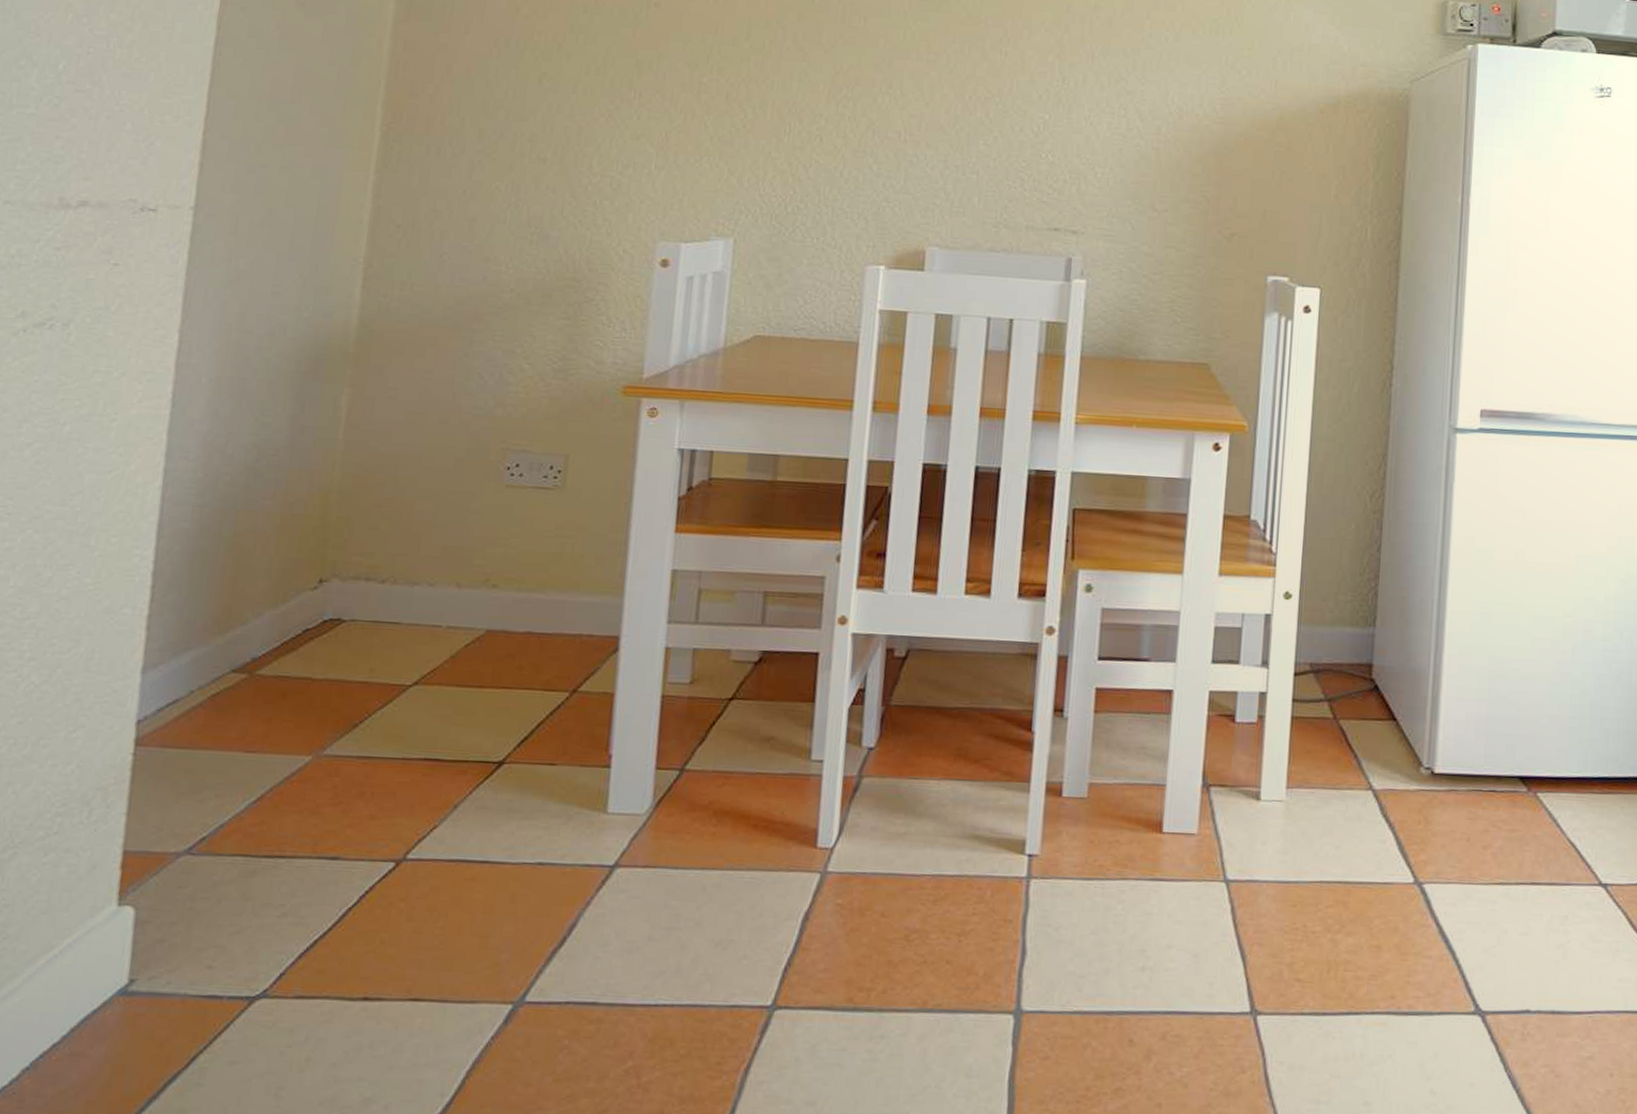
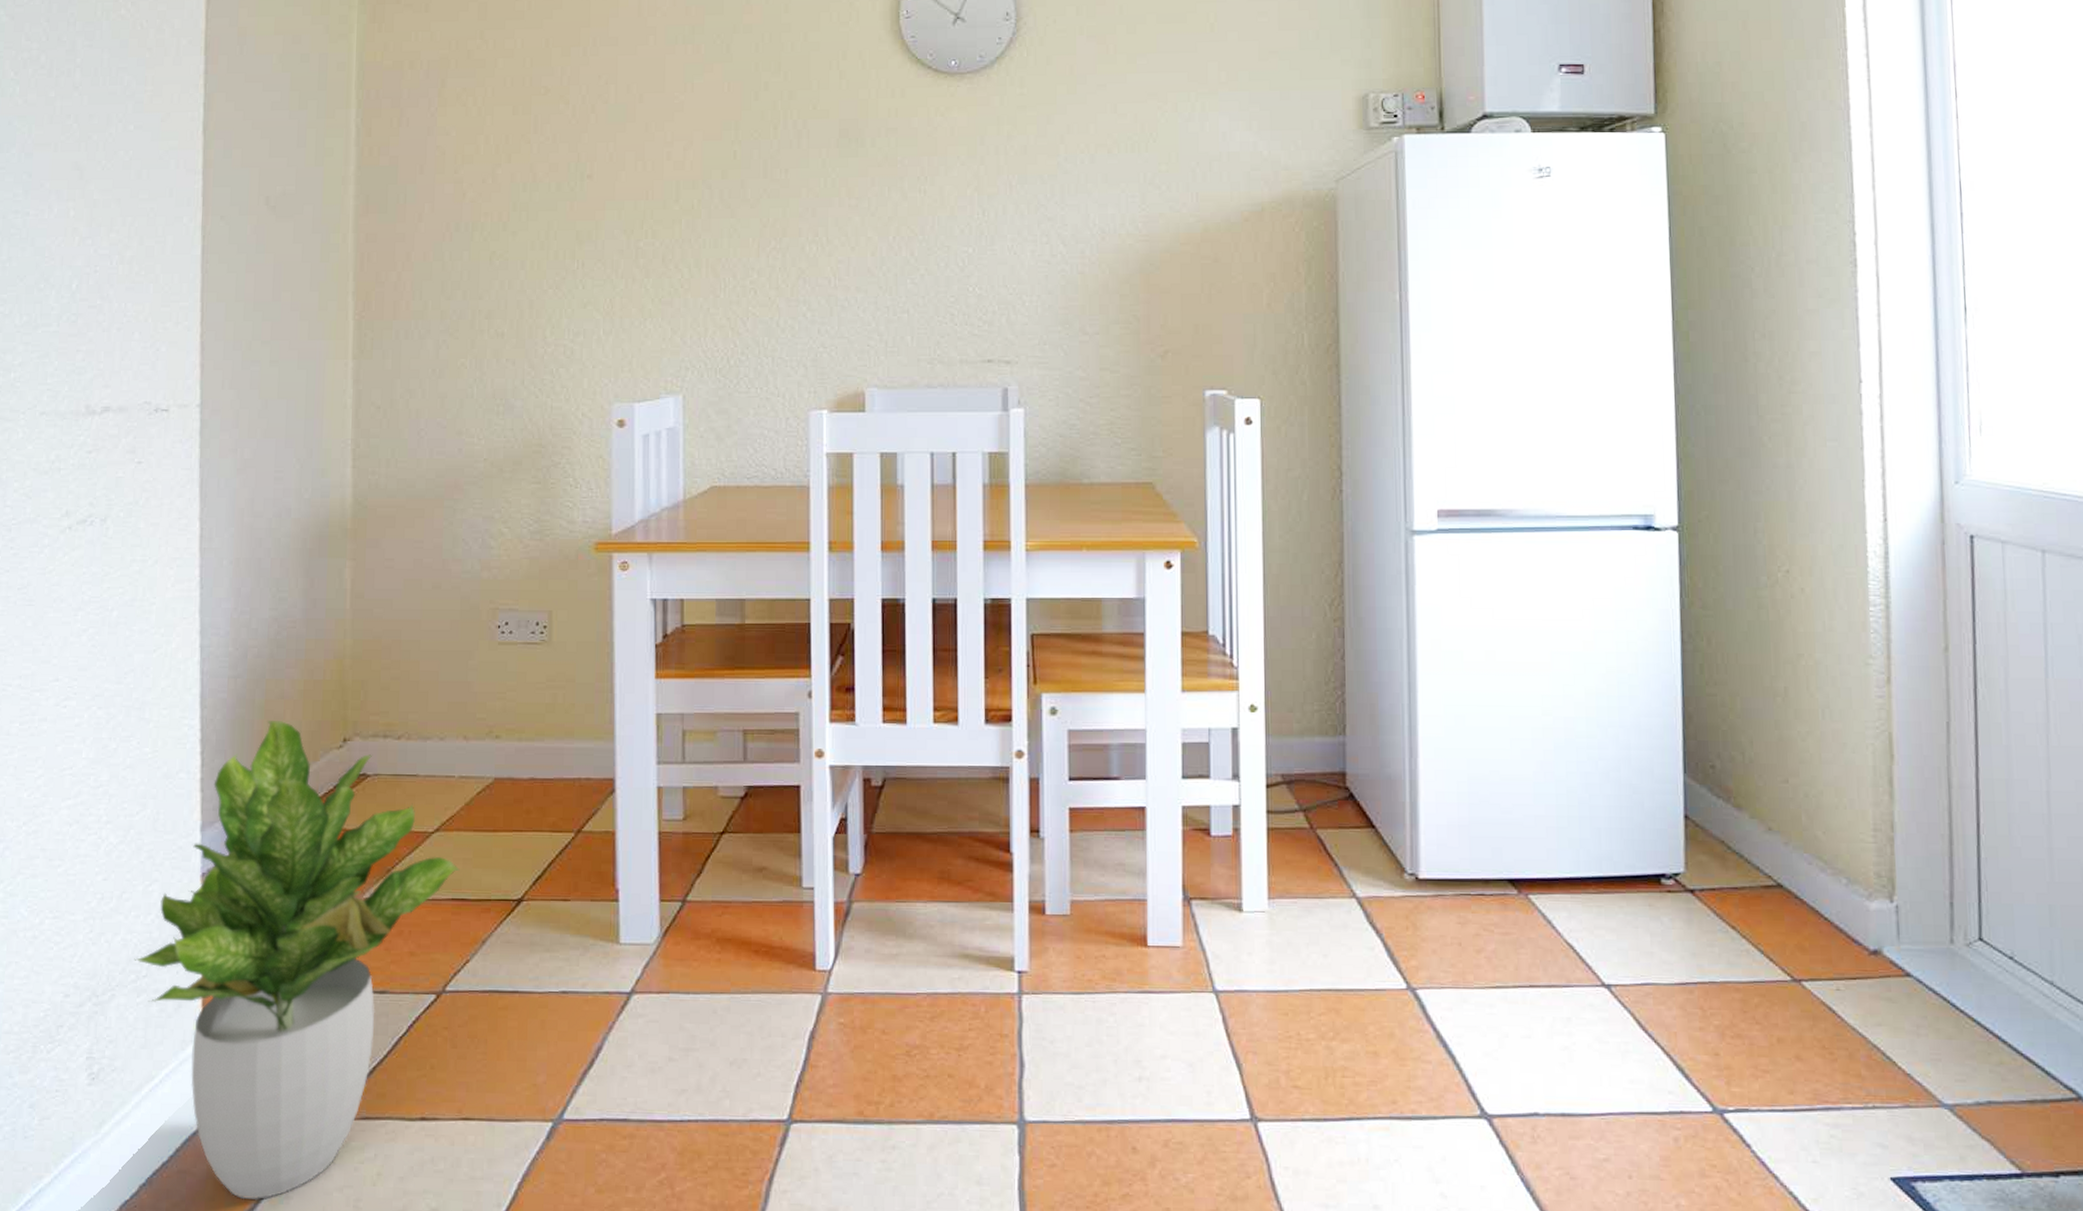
potted plant: none [45,556,437,1088] -> present [134,721,460,1201]

